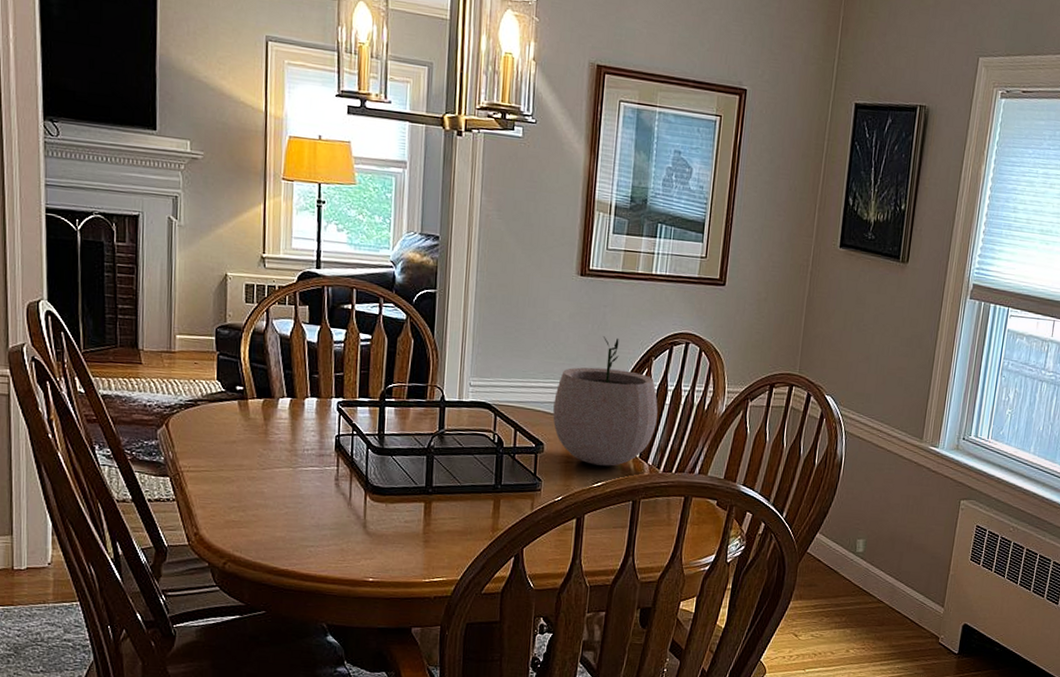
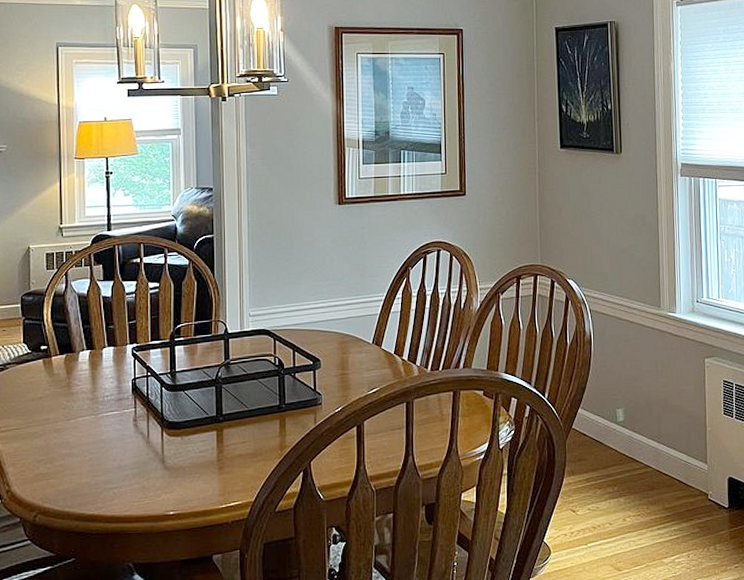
plant pot: present [553,336,658,466] -> none [326,254,420,373]

